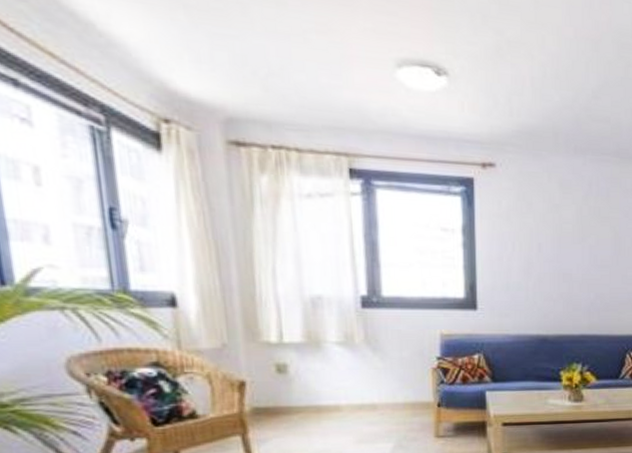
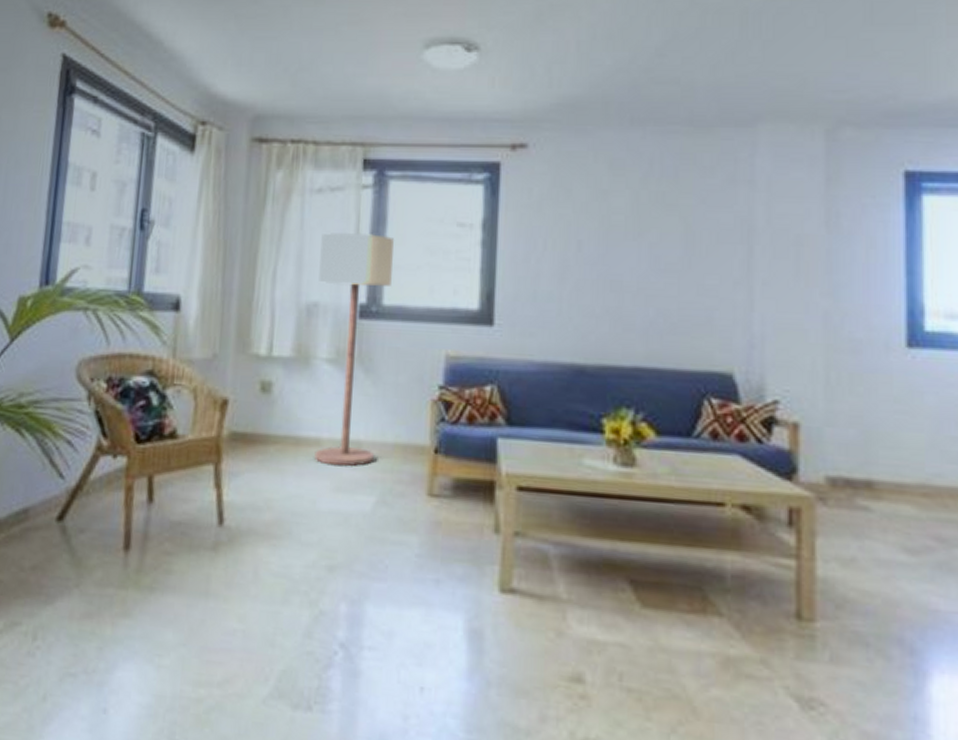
floor lamp: none [316,233,388,425] -> present [314,231,394,467]

